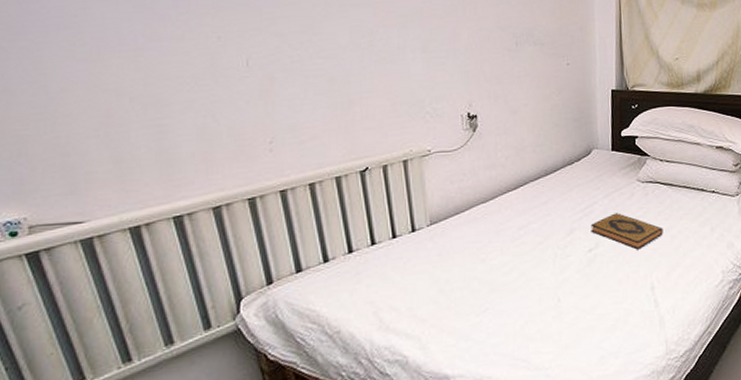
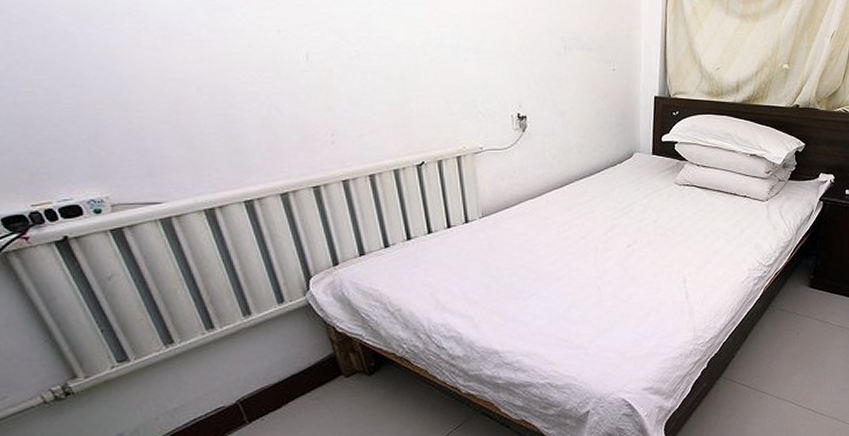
hardback book: present [590,213,663,250] -> none [630,212,697,247]

